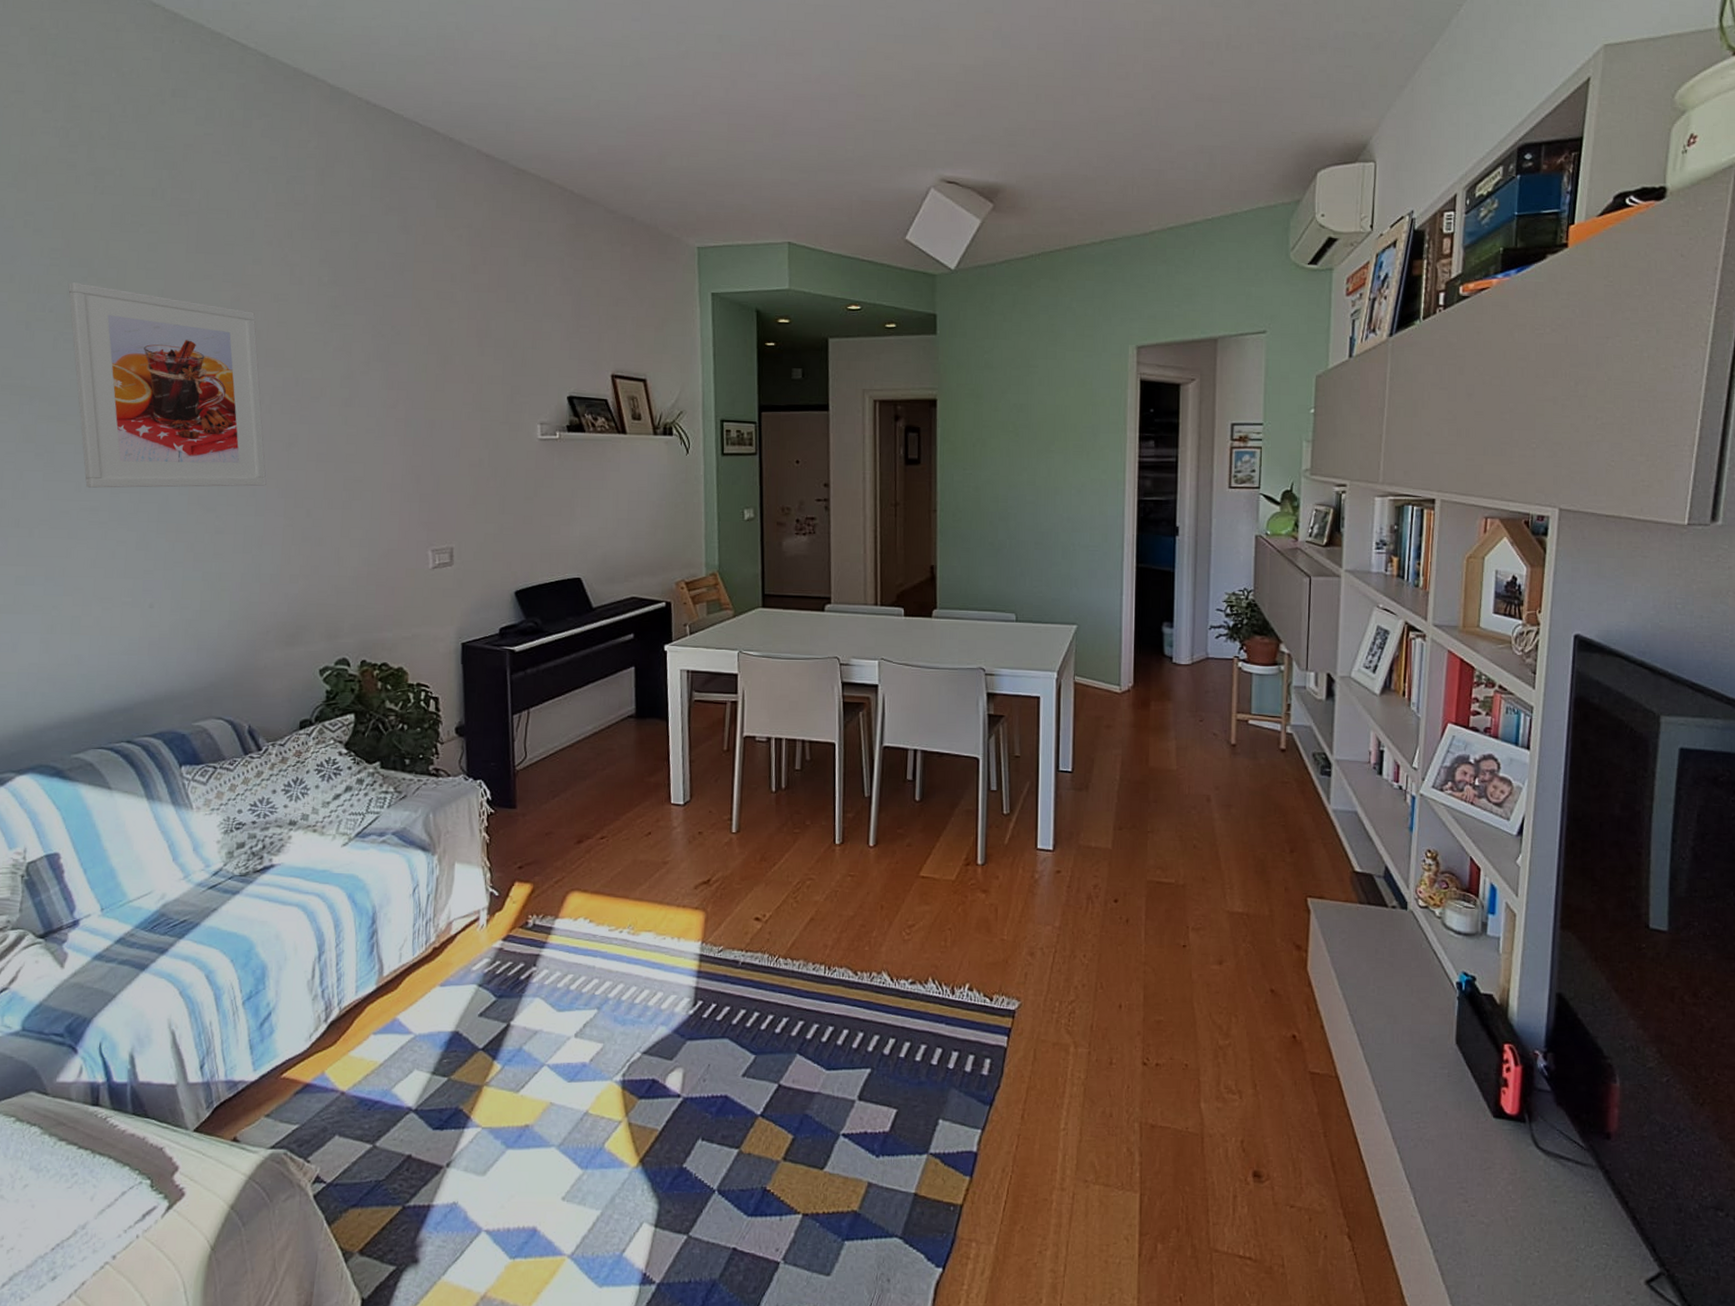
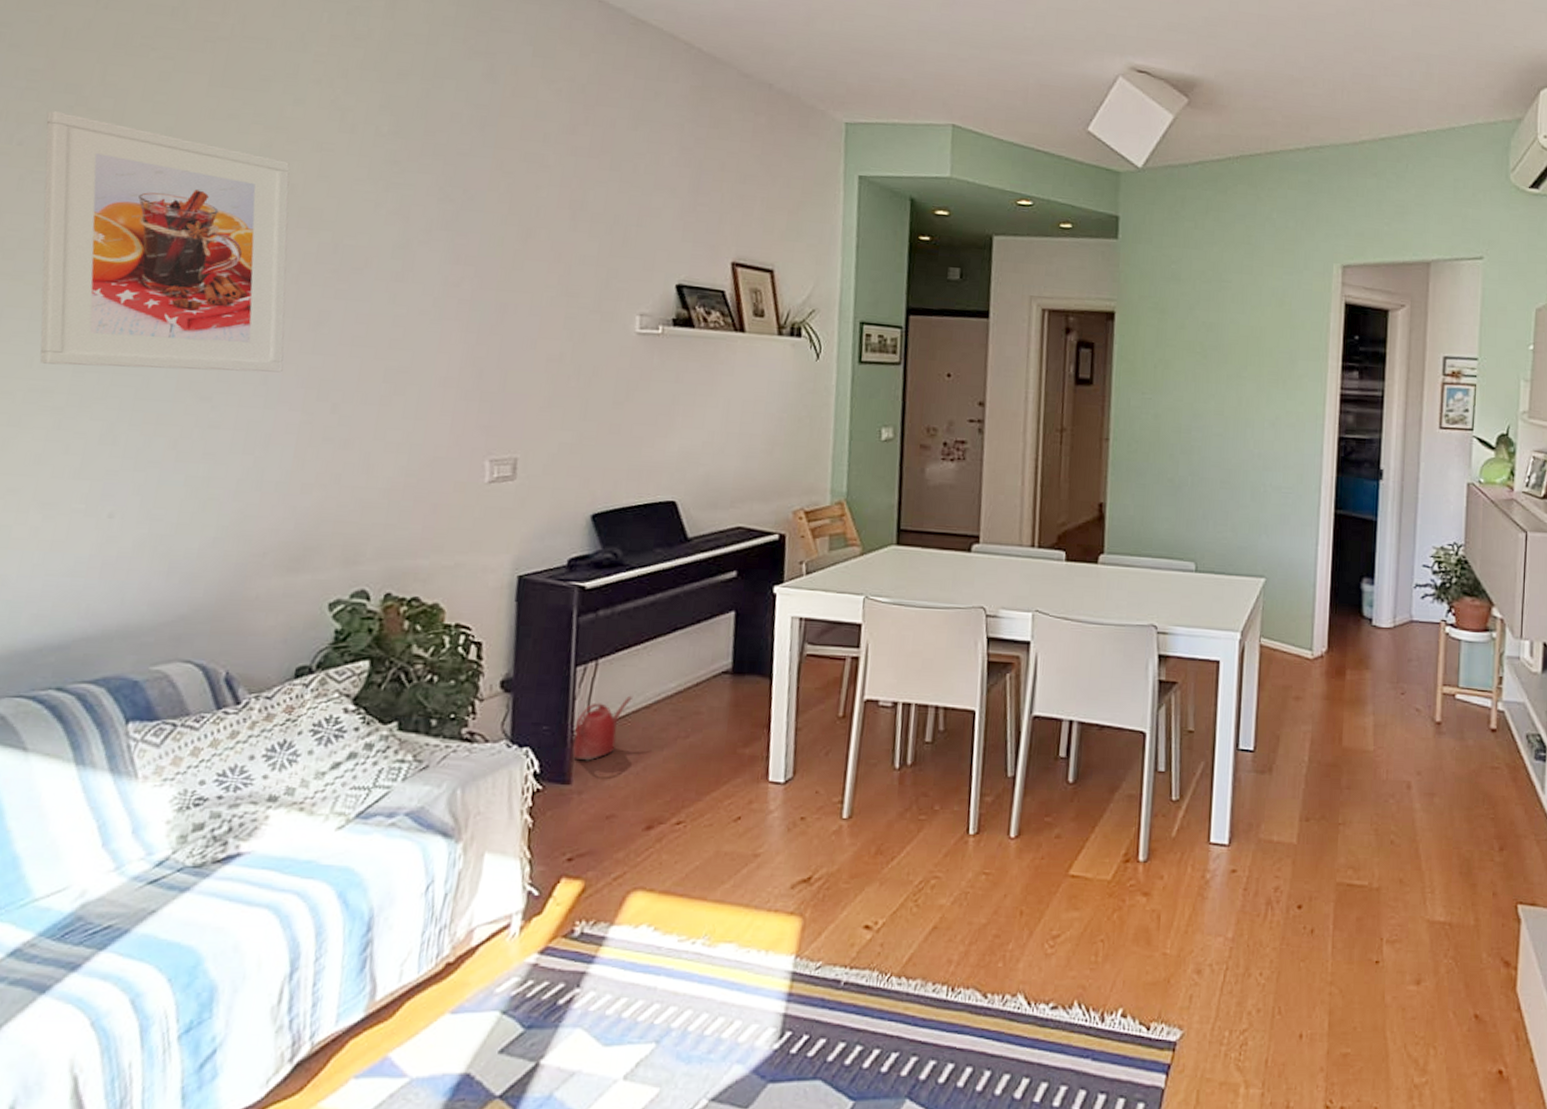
watering can: none [515,737,558,790] -> present [573,695,632,761]

